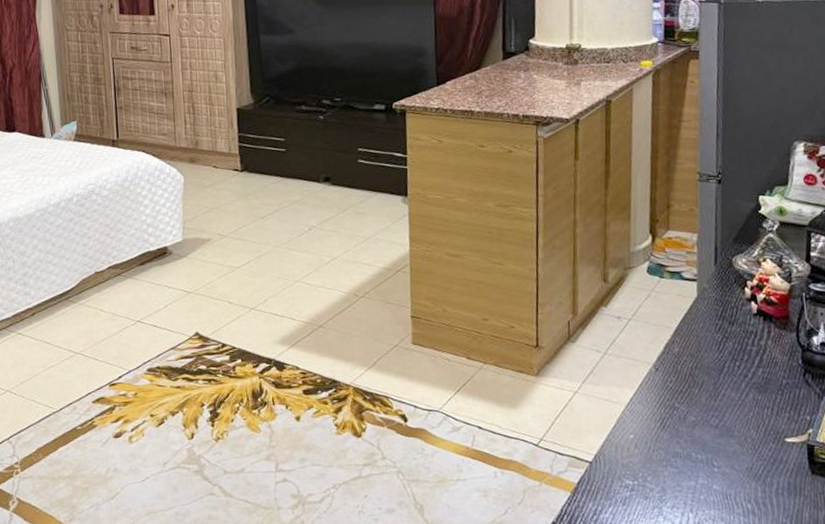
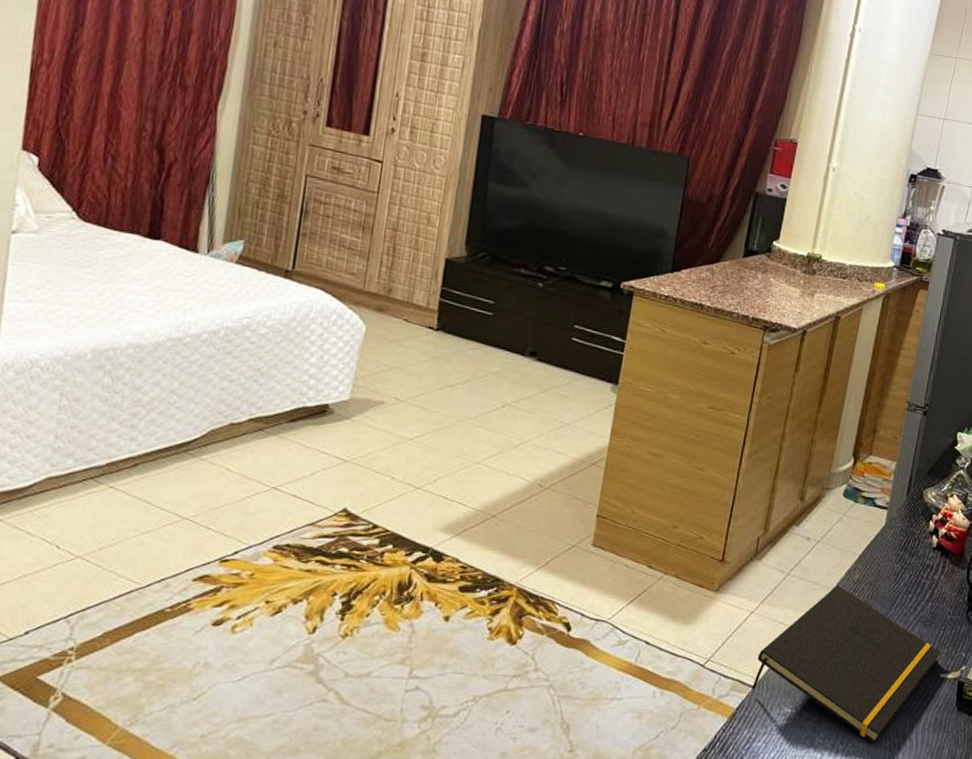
notepad: none [589,359,782,511] -> present [752,585,941,744]

